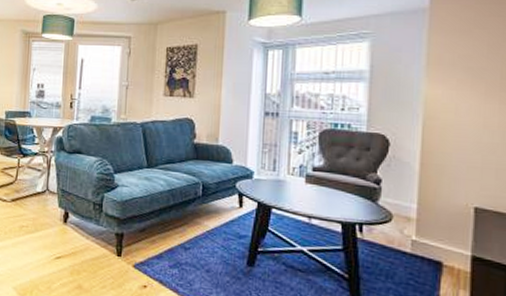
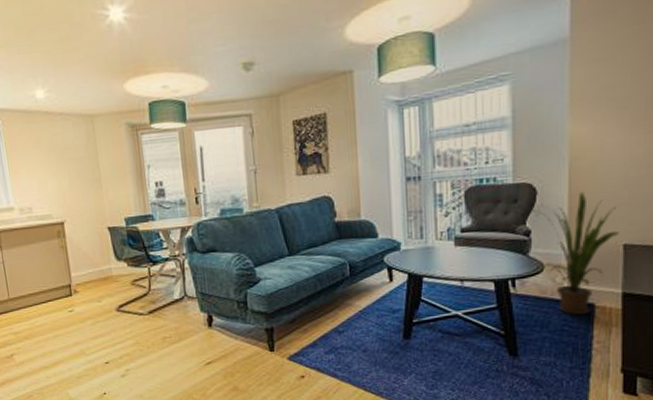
house plant: none [385,150,470,272] -> present [533,191,619,316]

